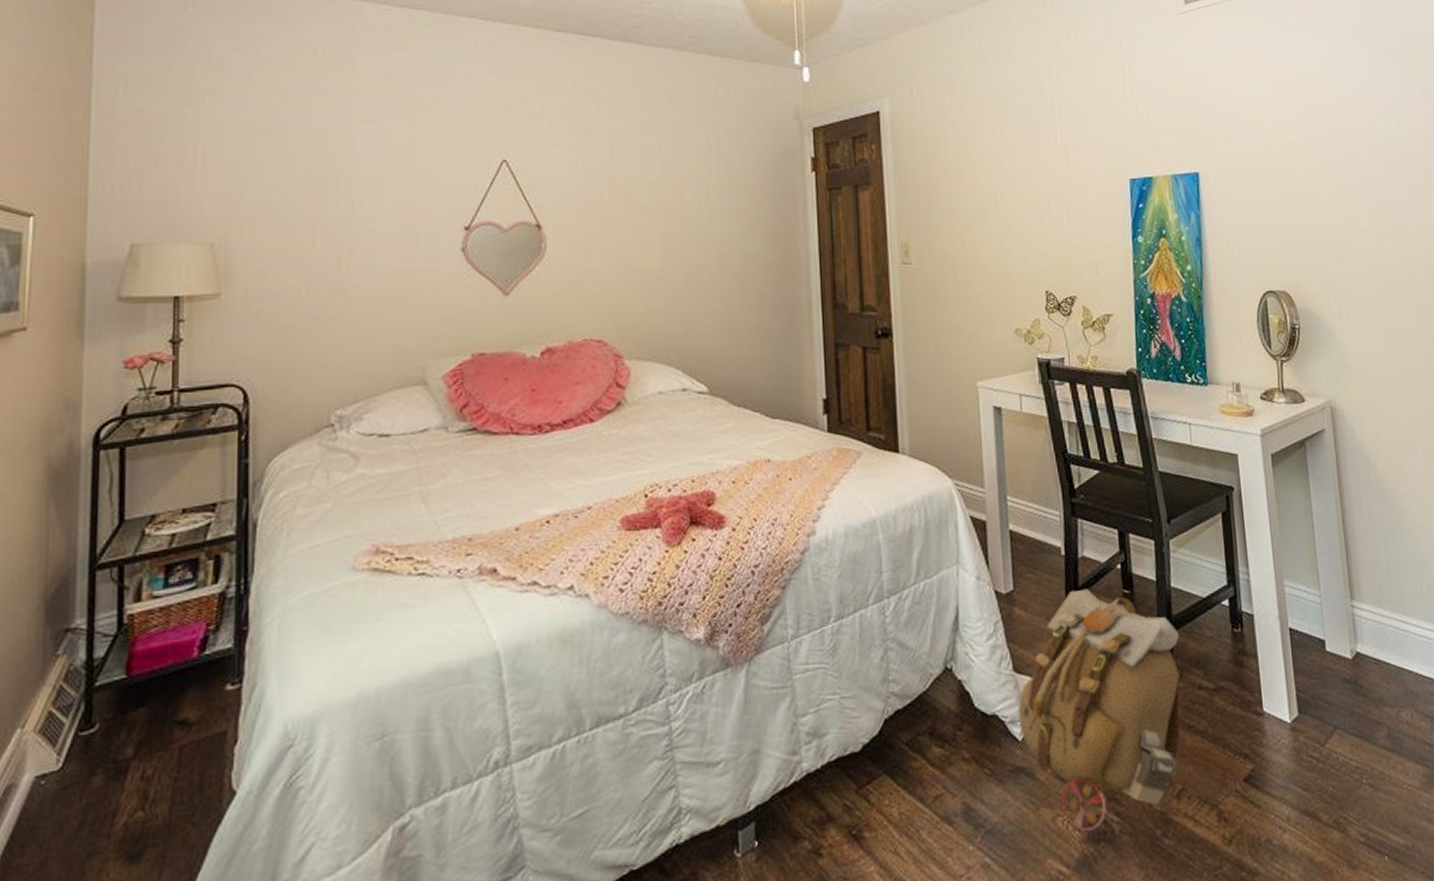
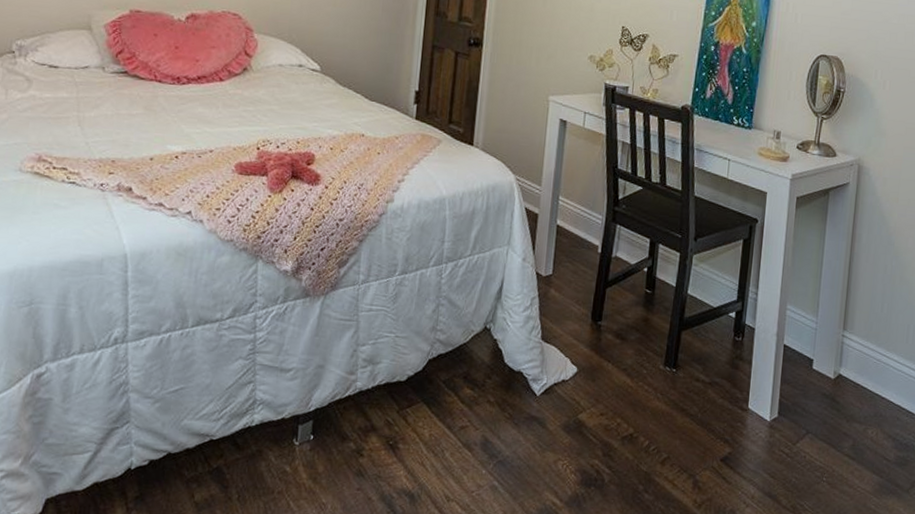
backpack: present [1018,588,1180,833] -> none [539,283,688,477]

